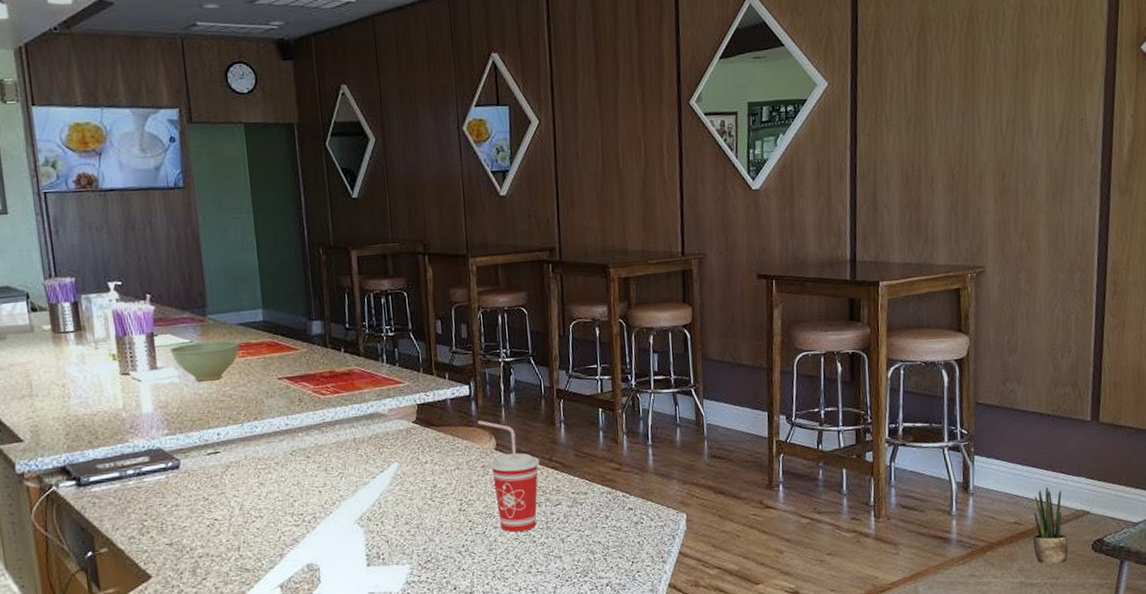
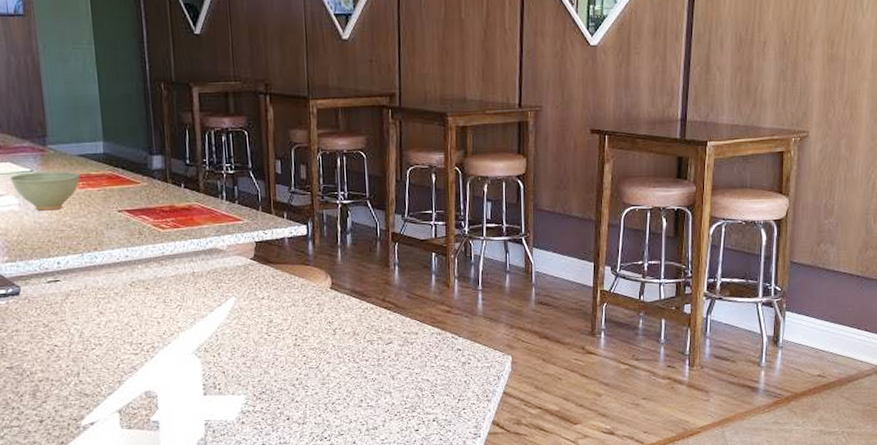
beverage cup: present [477,420,540,532] -> none [313,260,374,368]
potted plant: present [1032,486,1069,564] -> none [834,343,867,415]

